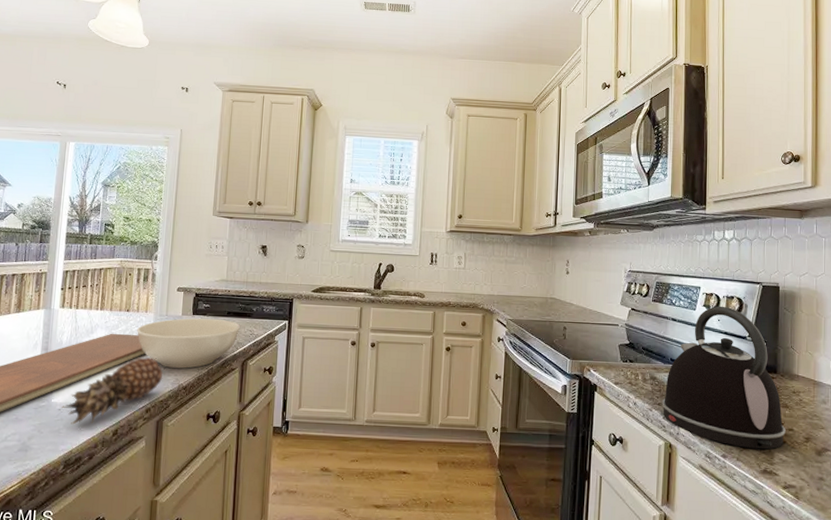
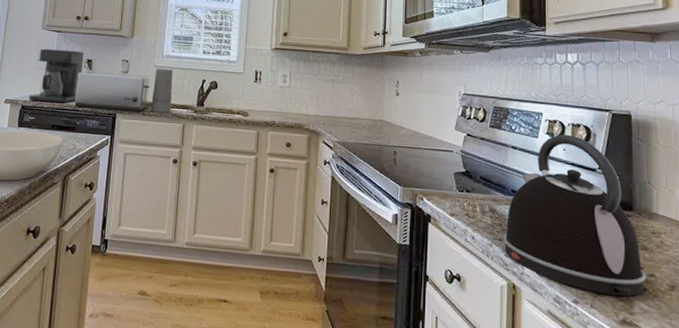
coffee maker: none [202,235,258,290] -> present [28,48,84,103]
toaster: none [250,257,327,297] -> present [74,71,150,112]
canister: none [328,253,350,297] -> present [151,69,173,113]

